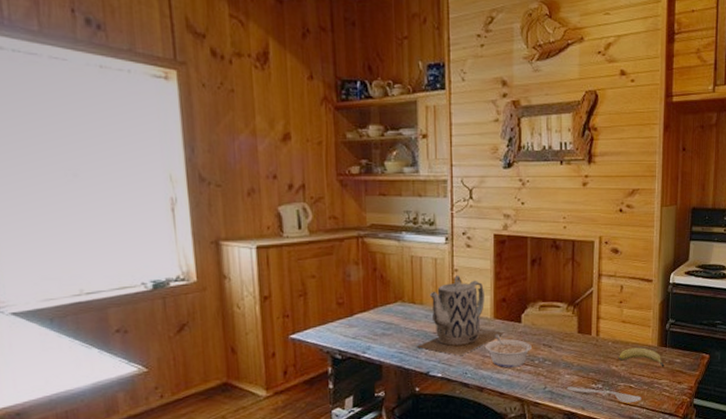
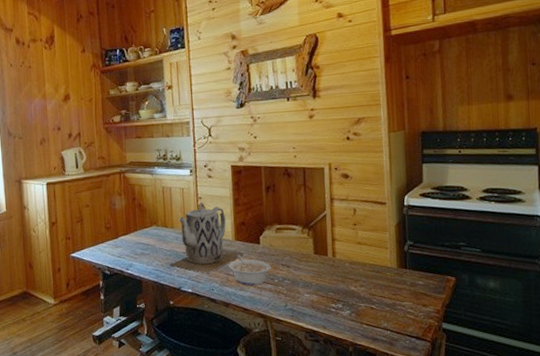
spoon: present [567,386,642,403] -> none [307,305,385,324]
fruit: present [619,347,665,367] -> none [357,269,406,289]

